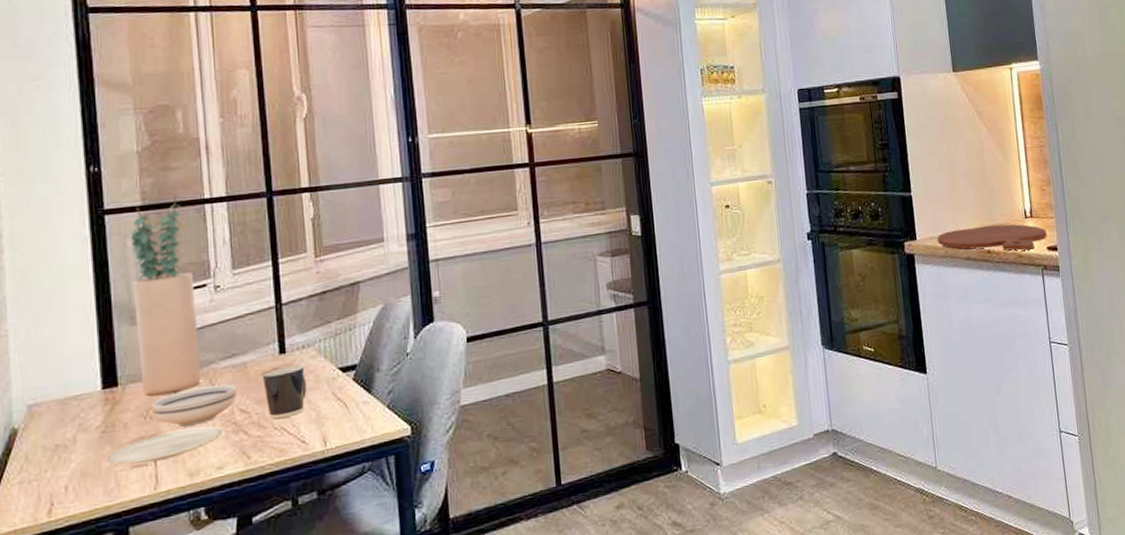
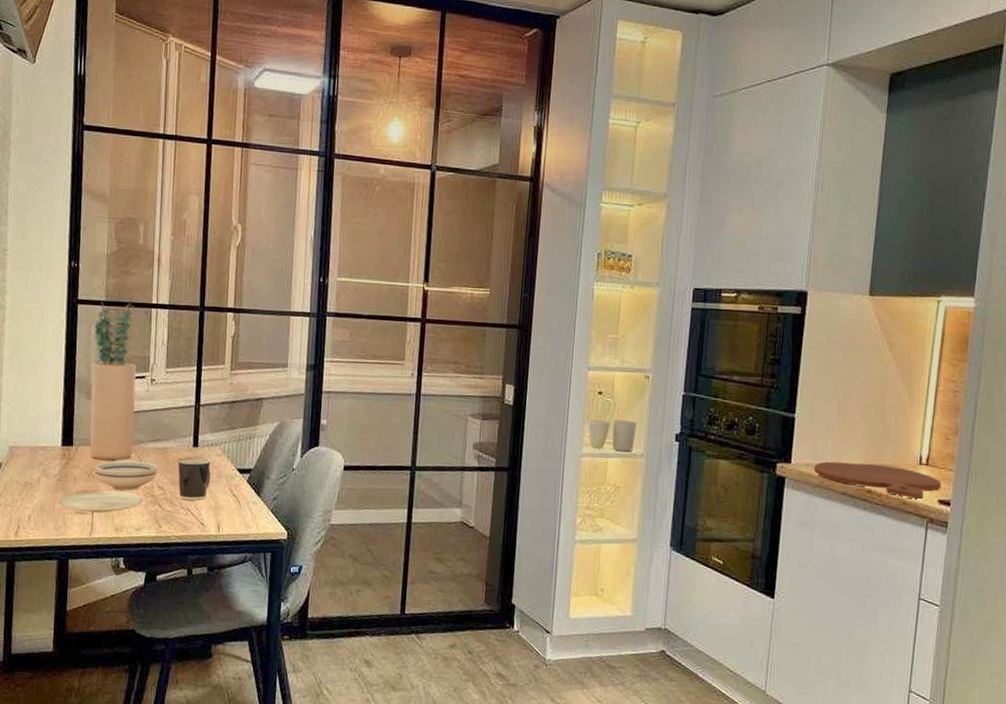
cup: none [720,233,743,263] -> present [588,419,610,449]
candle holder: none [744,228,770,261] -> present [612,420,637,451]

